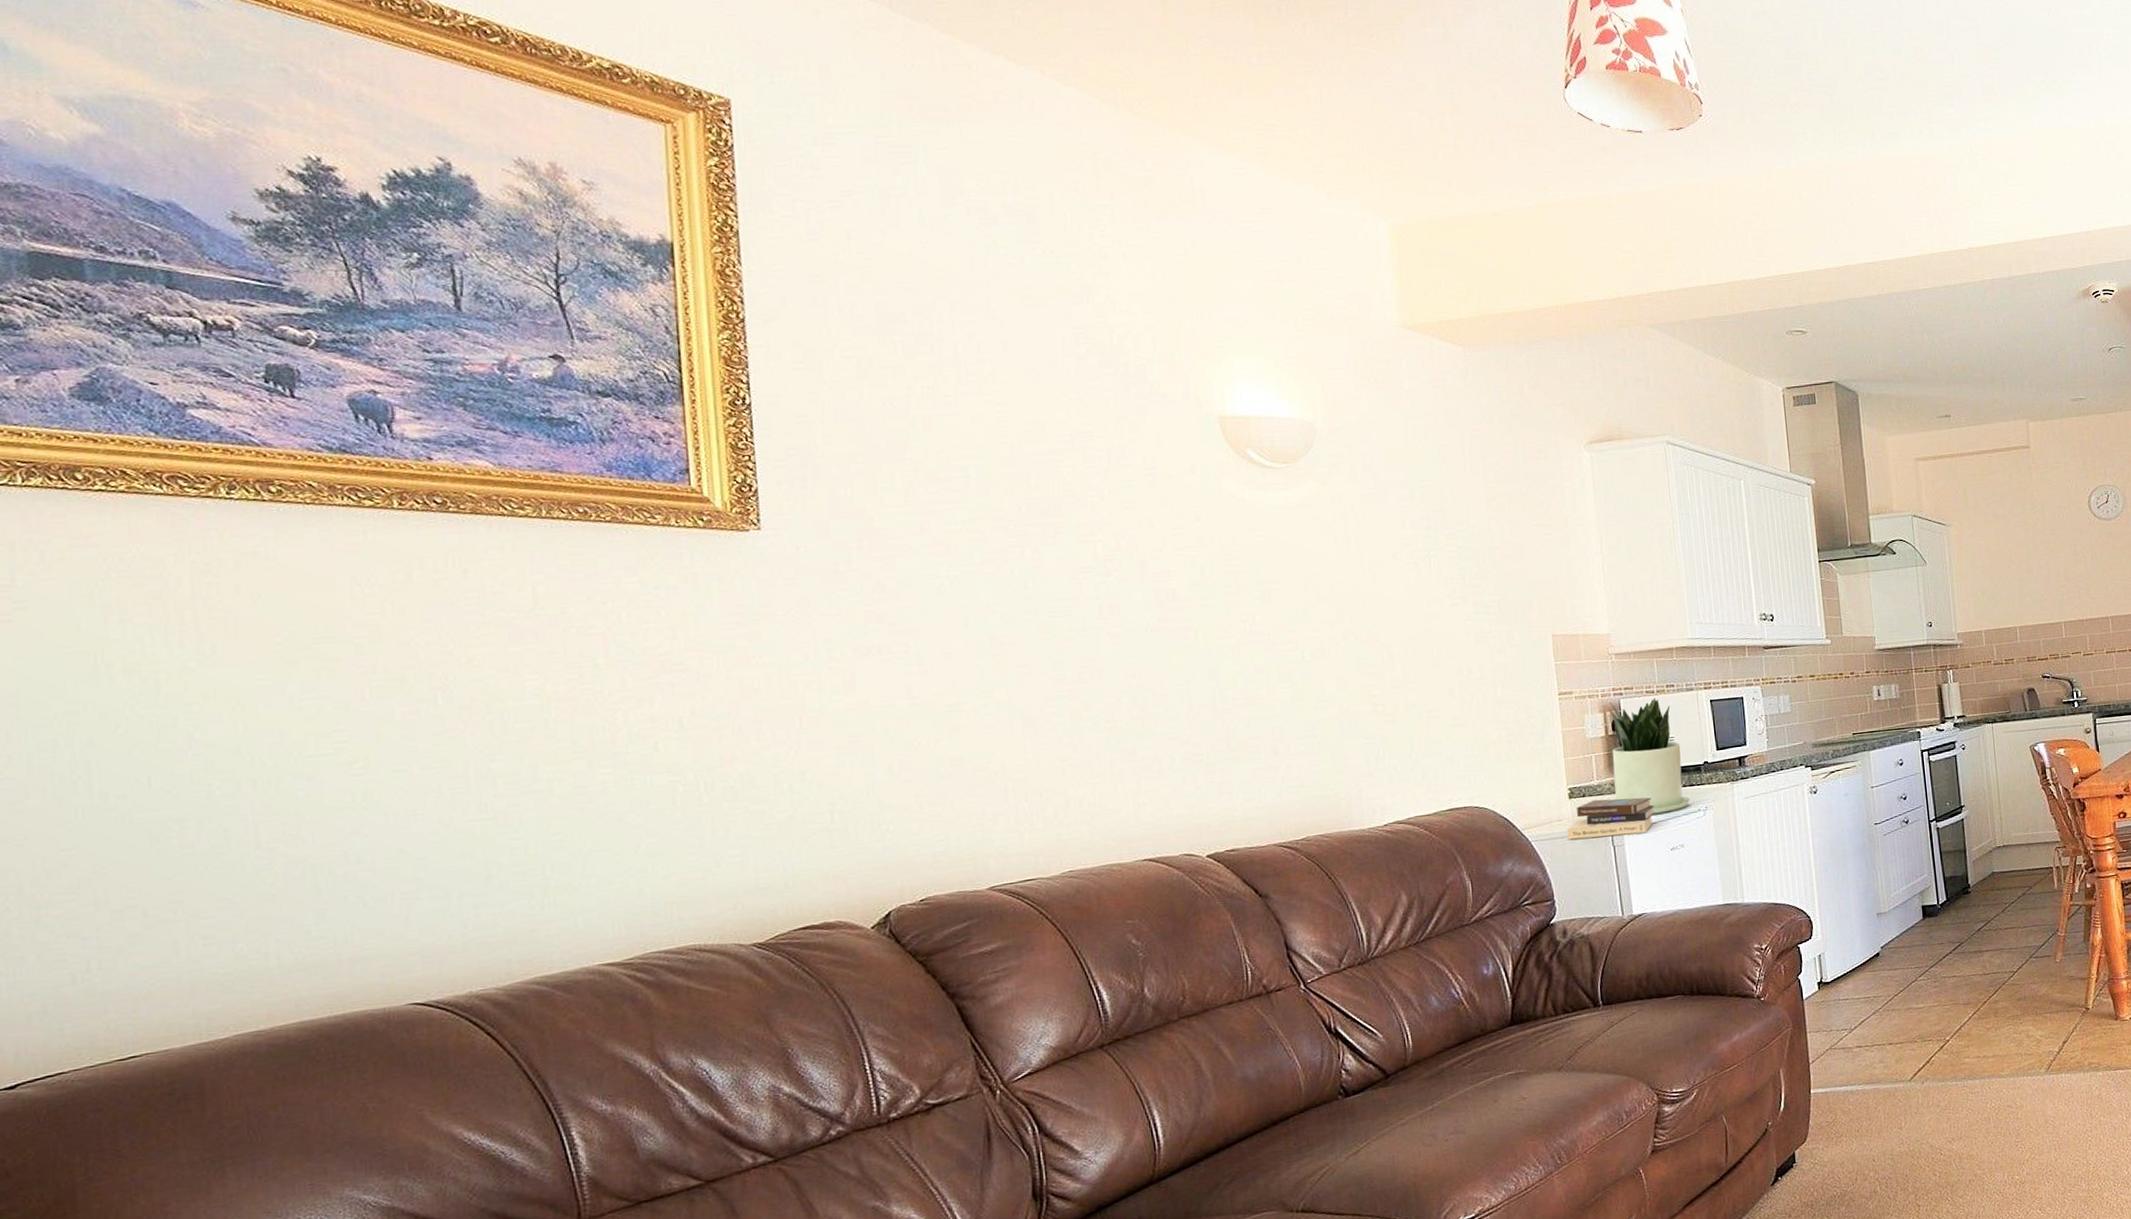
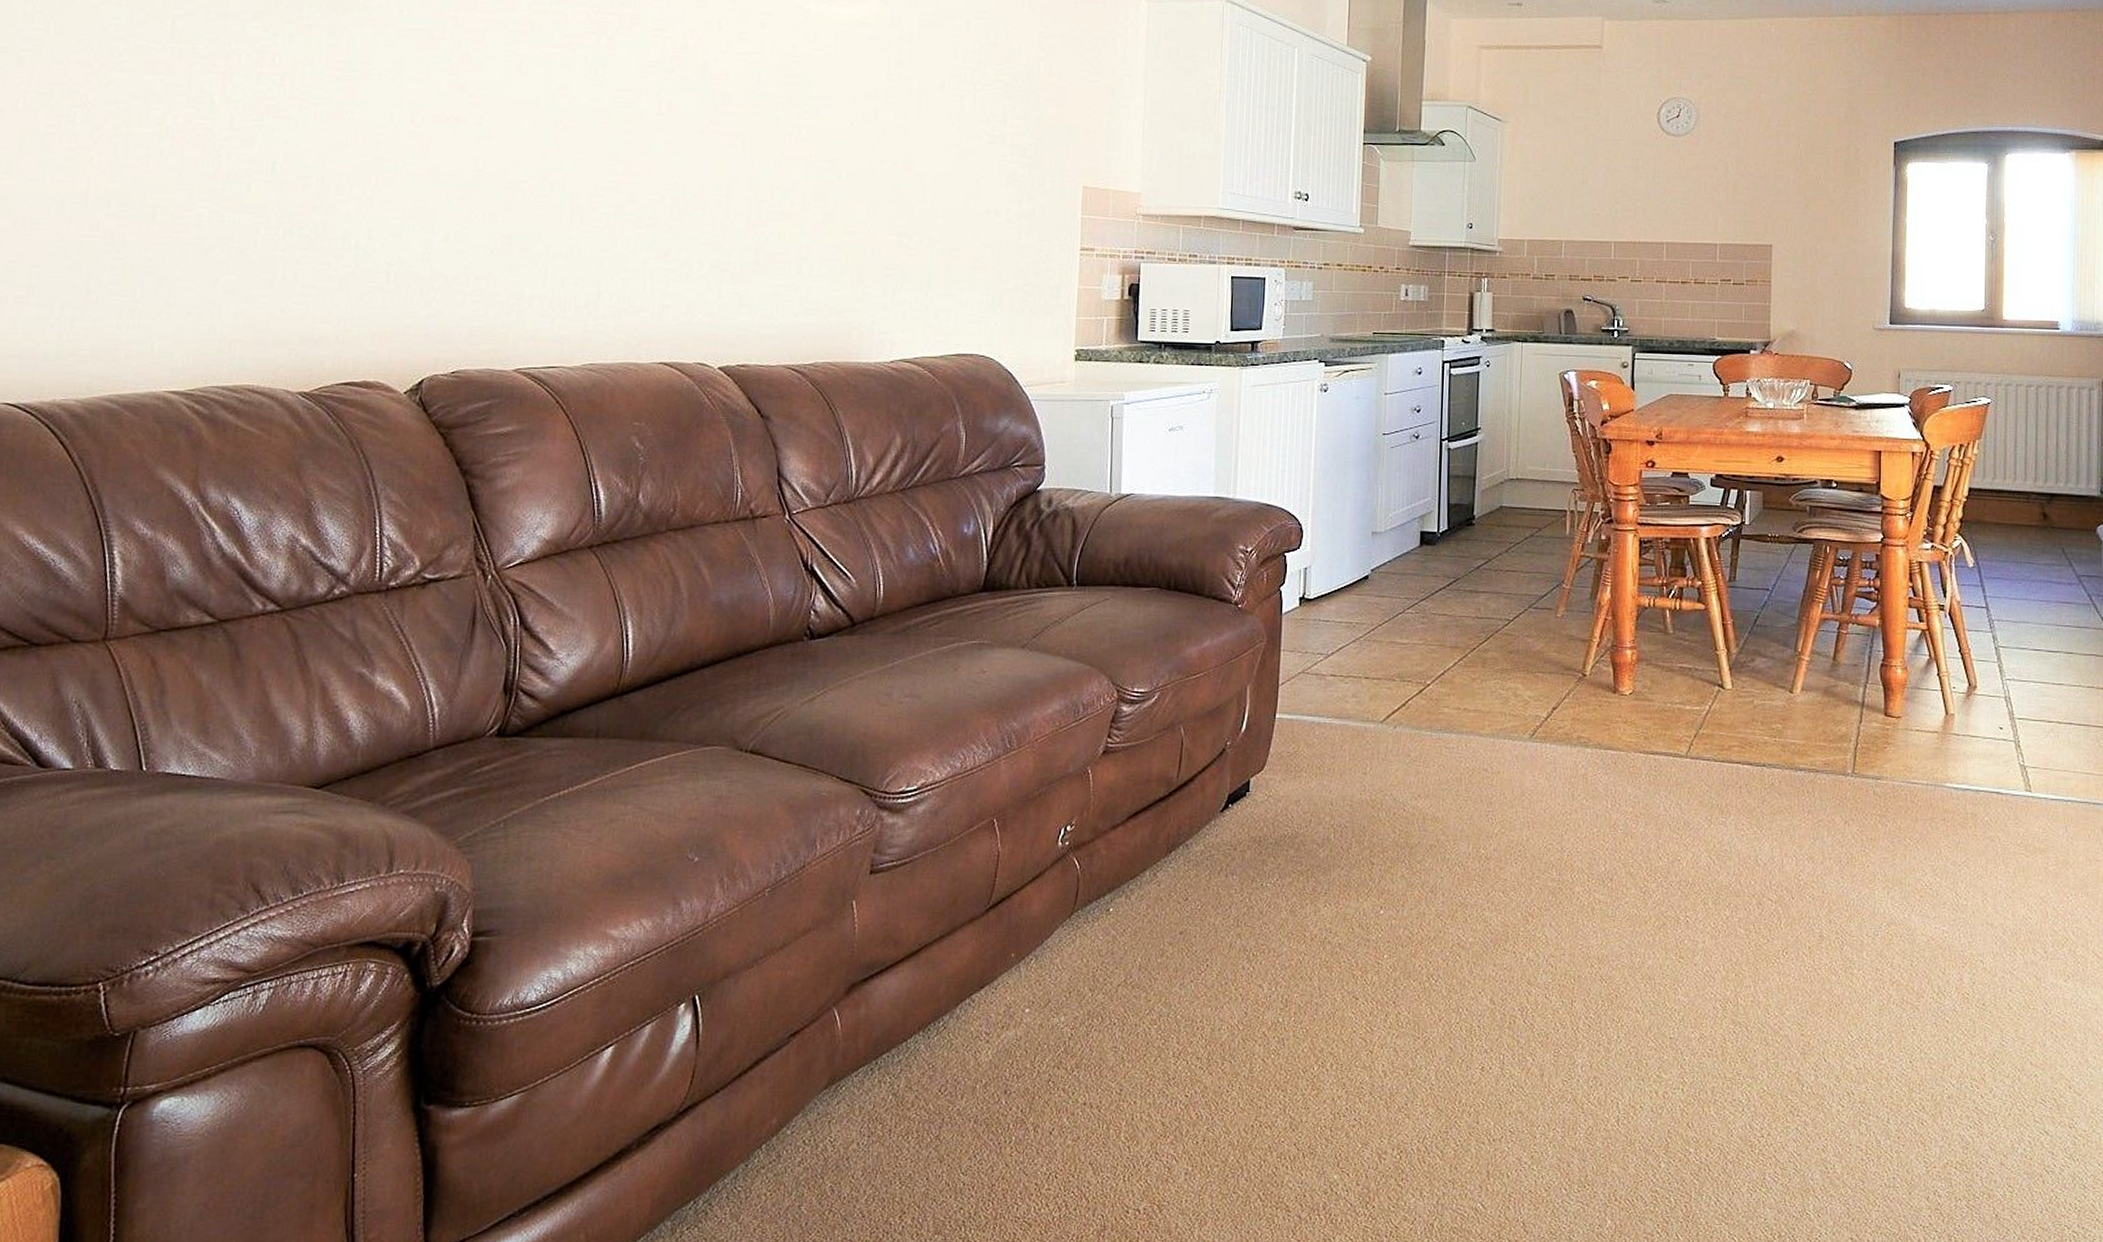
books: present [1567,797,1655,840] -> none [1067,365,1159,408]
planter: present [1609,697,1691,814] -> none [1120,265,1197,390]

